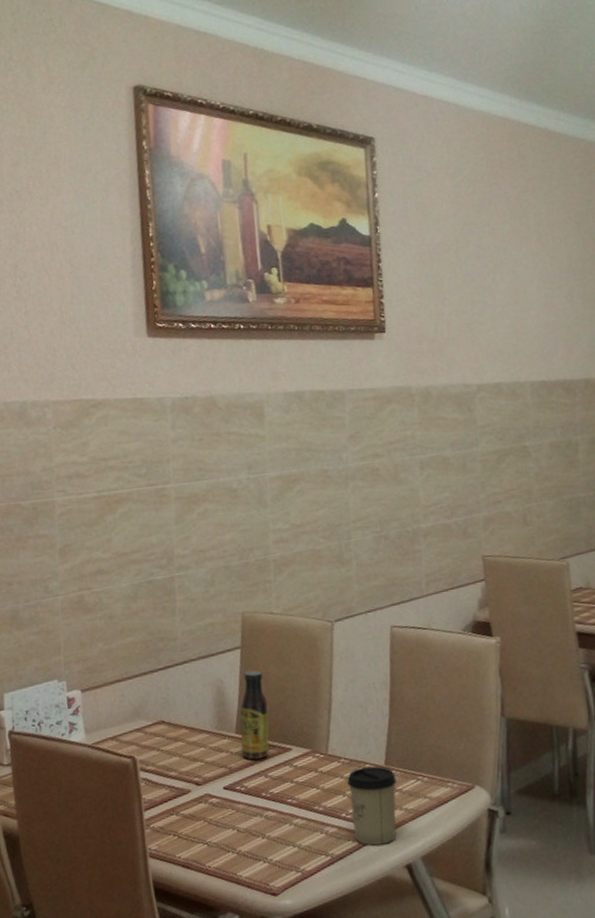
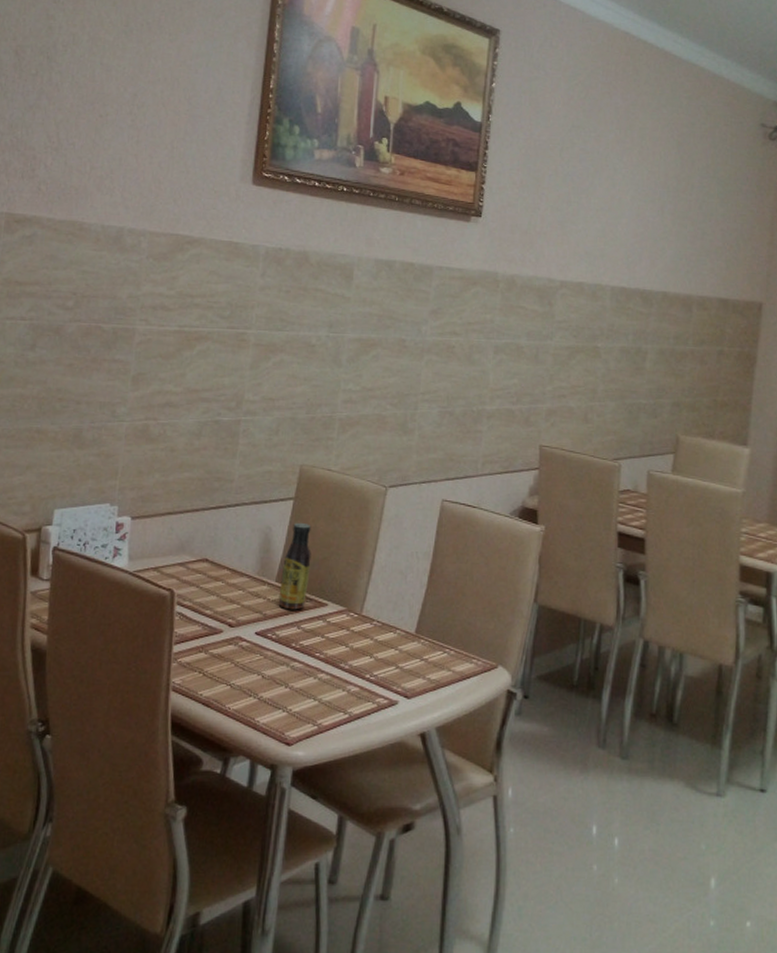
cup: present [347,766,397,846] -> none [375,632,424,710]

